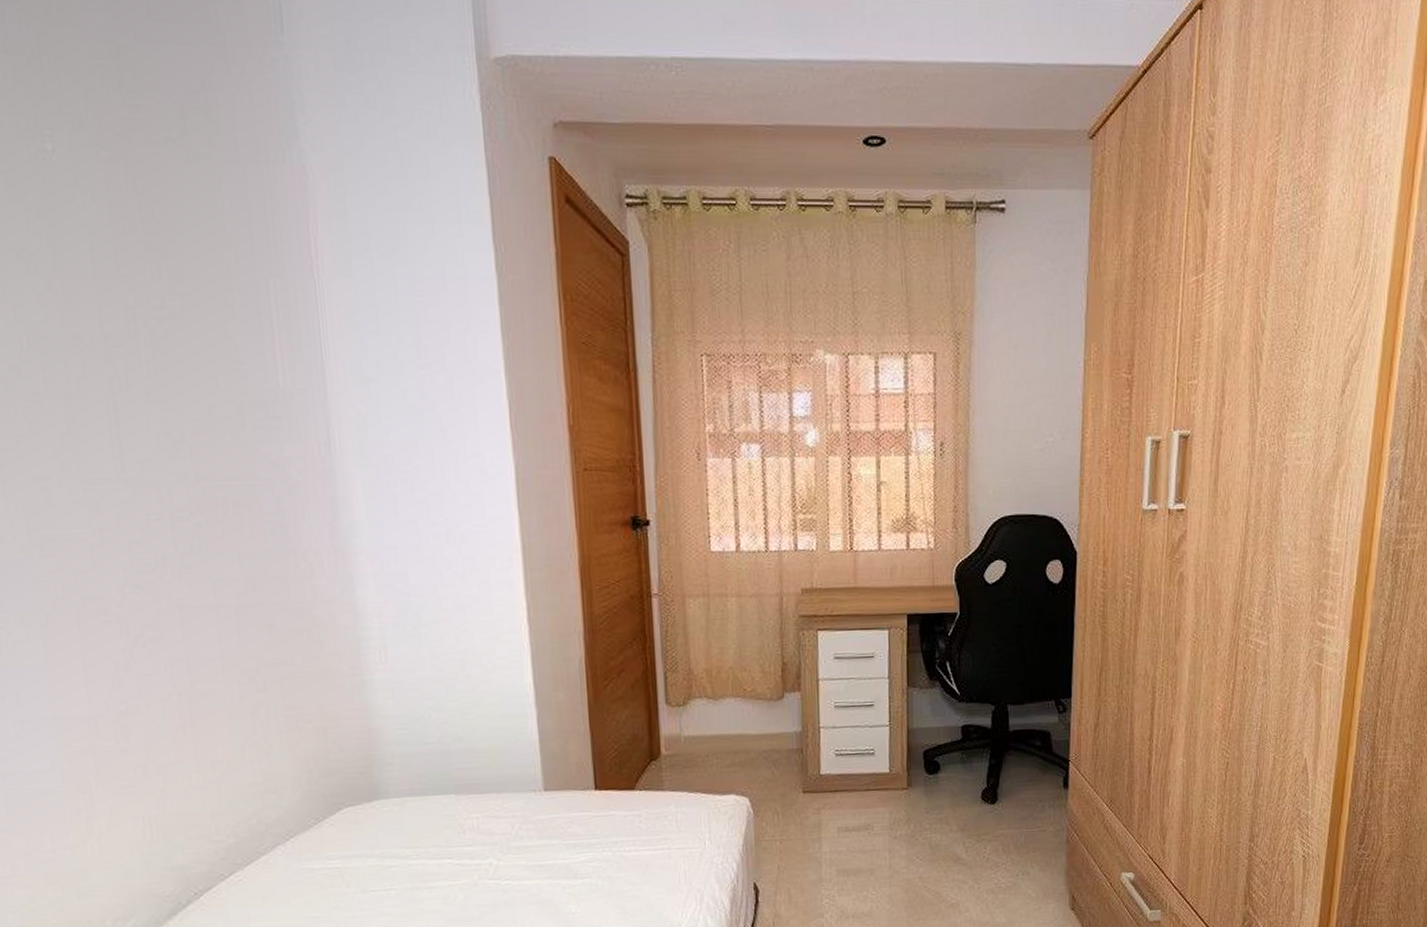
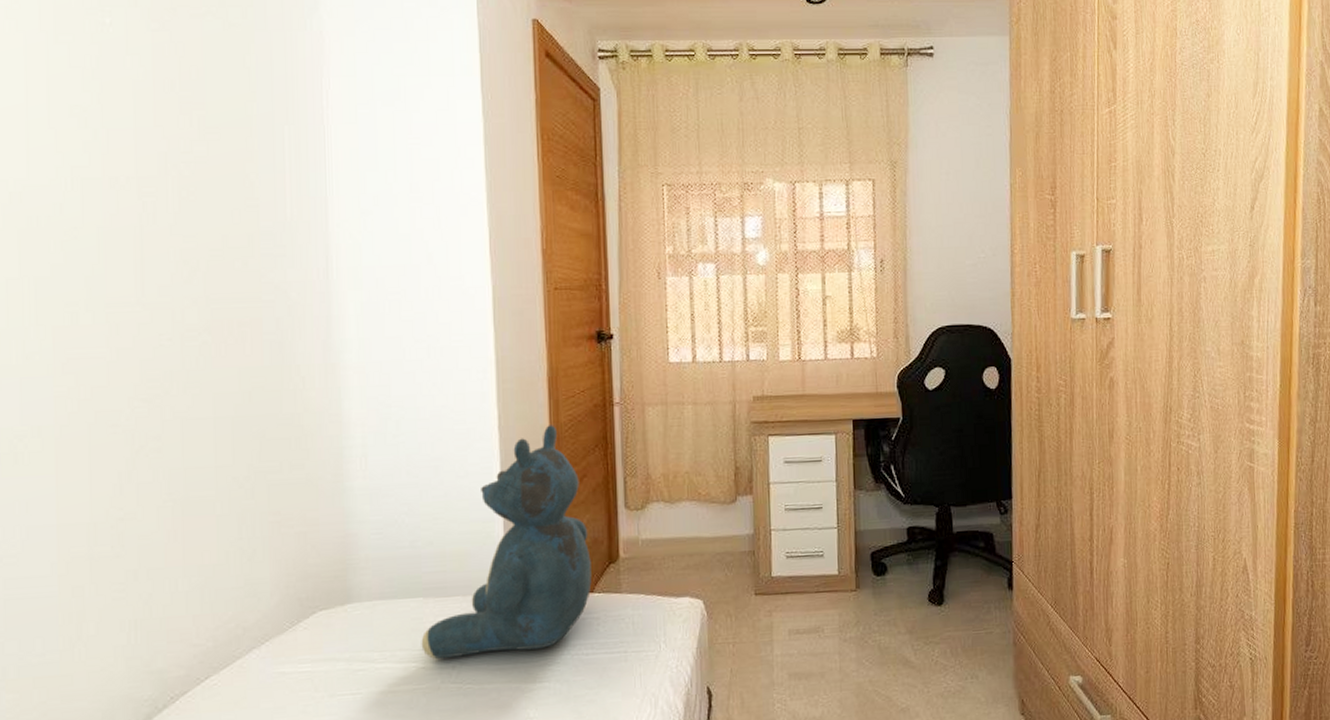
teddy bear: none [455,617,633,856] -> present [421,425,592,660]

